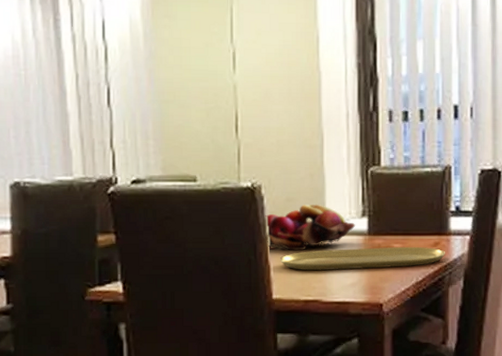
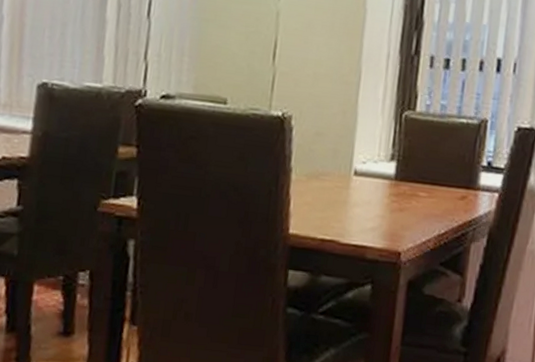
fruit basket: present [265,204,356,251] -> none [291,141,384,188]
placemat: present [280,246,445,271] -> none [301,188,472,218]

